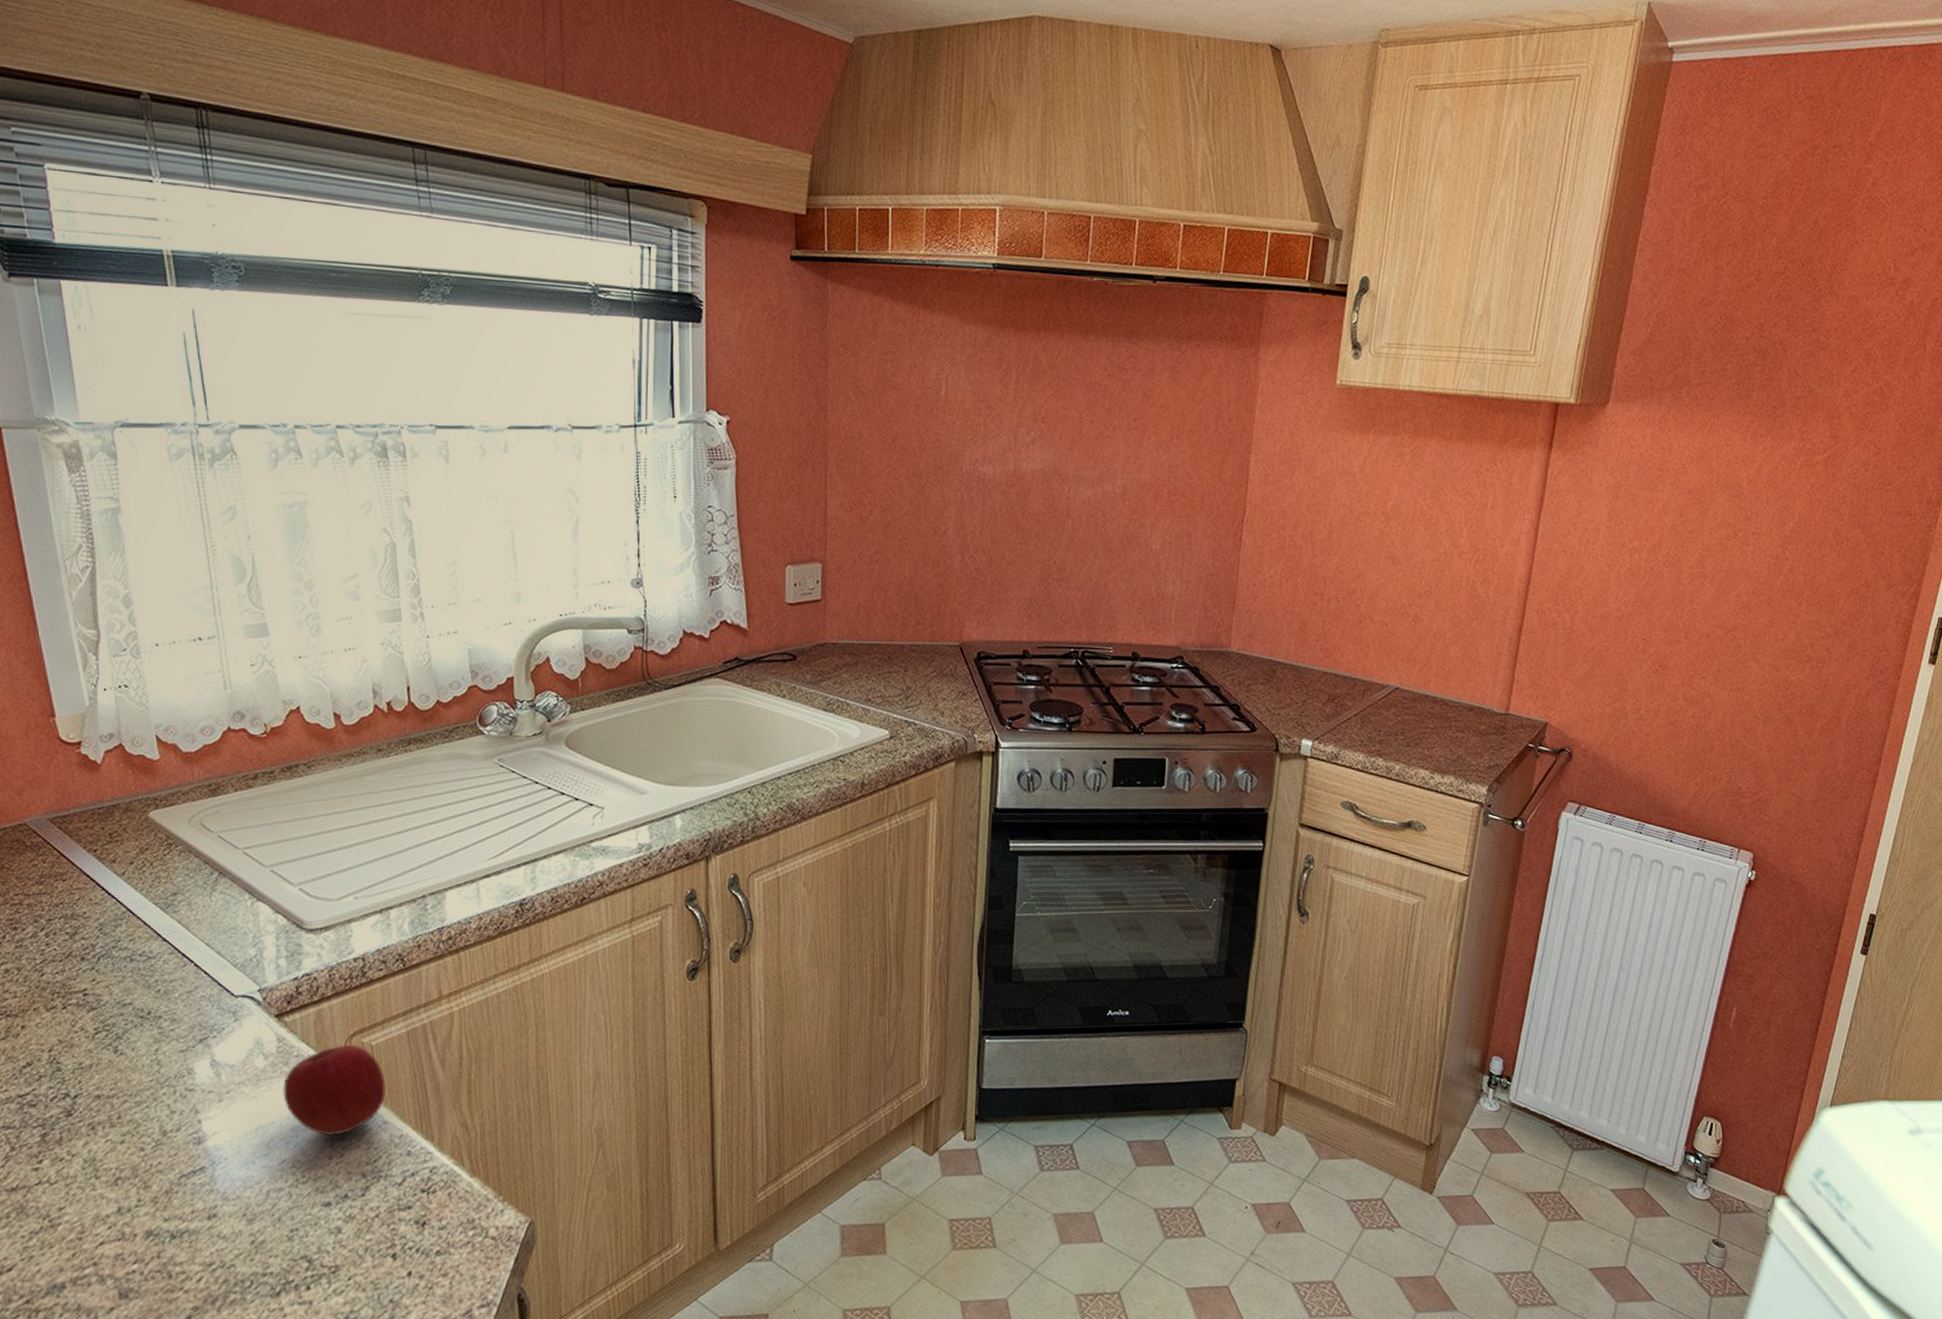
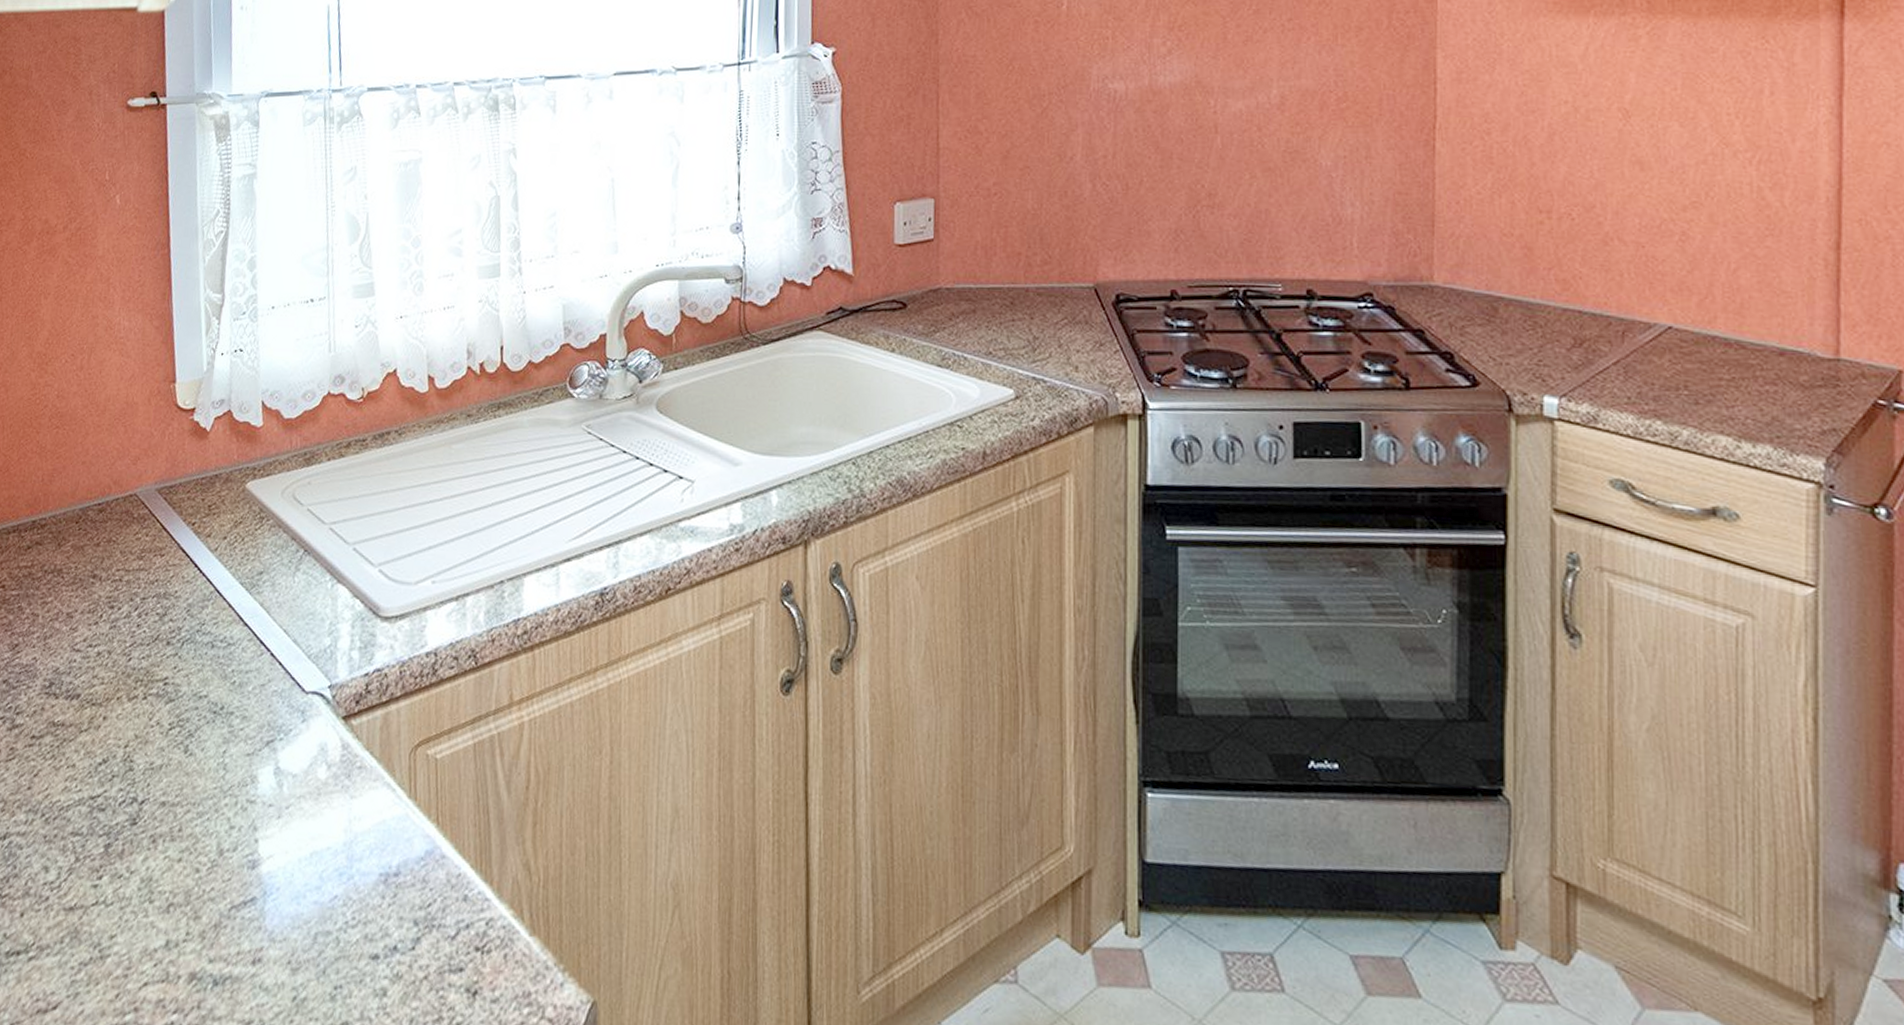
apple: present [283,1044,385,1135] -> none [342,756,447,869]

